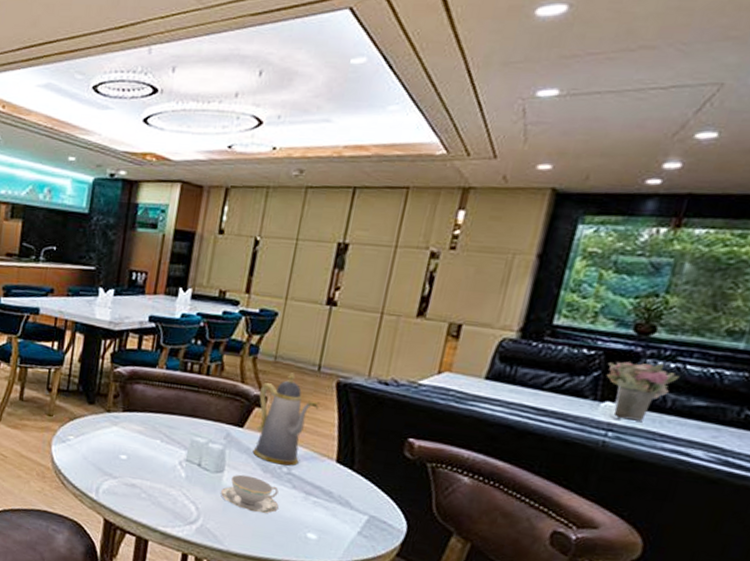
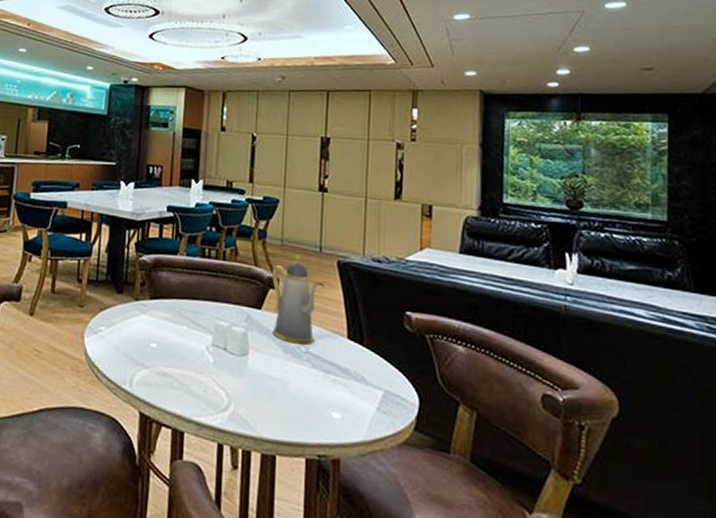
teacup: present [221,474,279,514] -> none [248,356,302,396]
flower bouquet: present [606,361,680,421] -> none [552,233,610,286]

